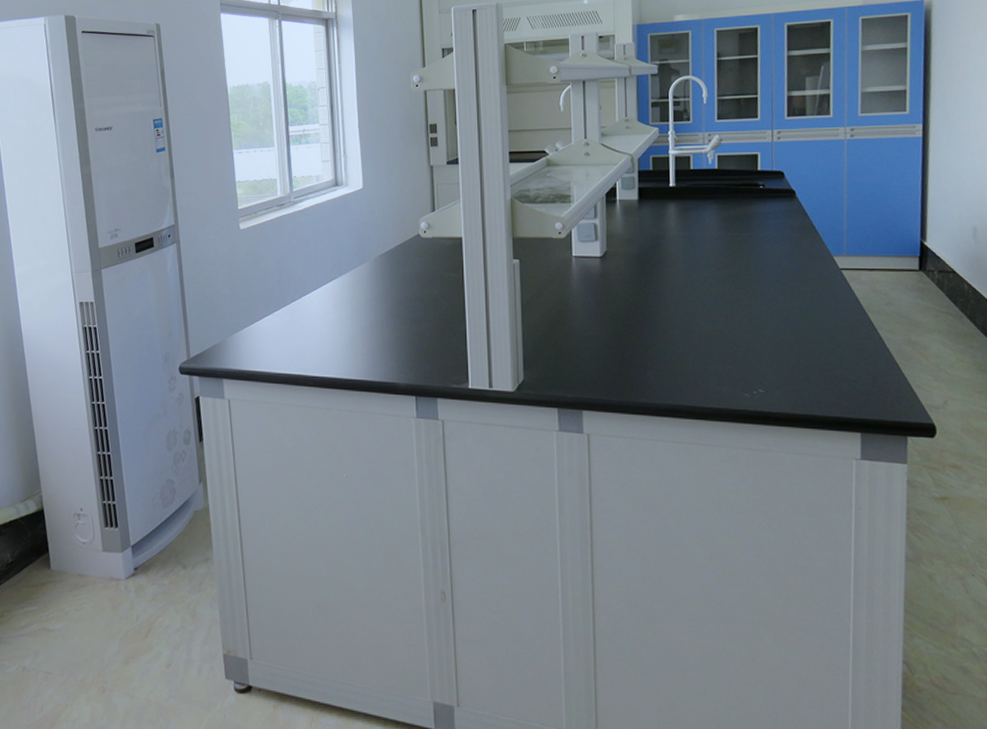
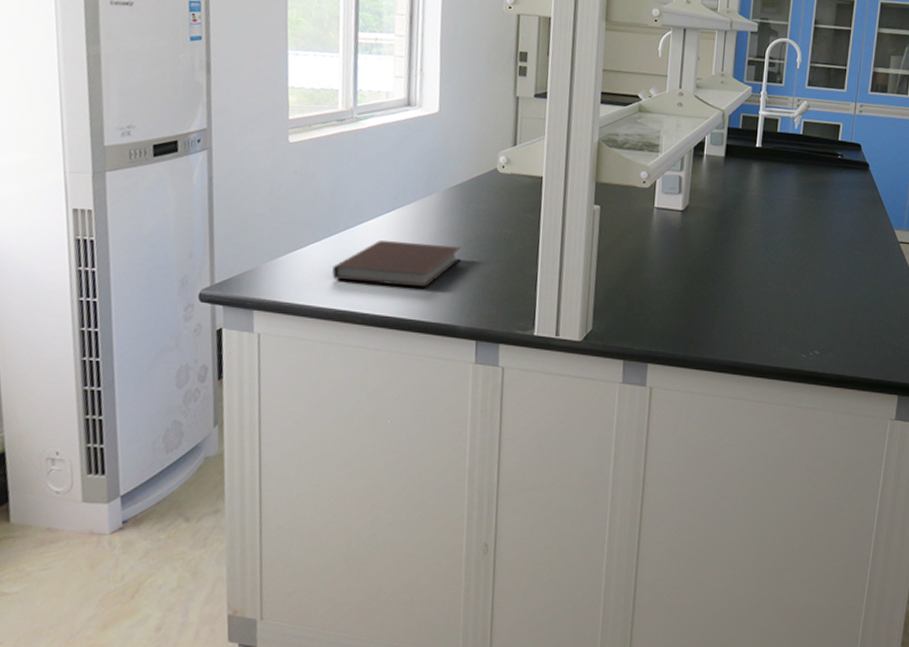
notebook: none [285,308,394,350] -> present [332,240,461,289]

